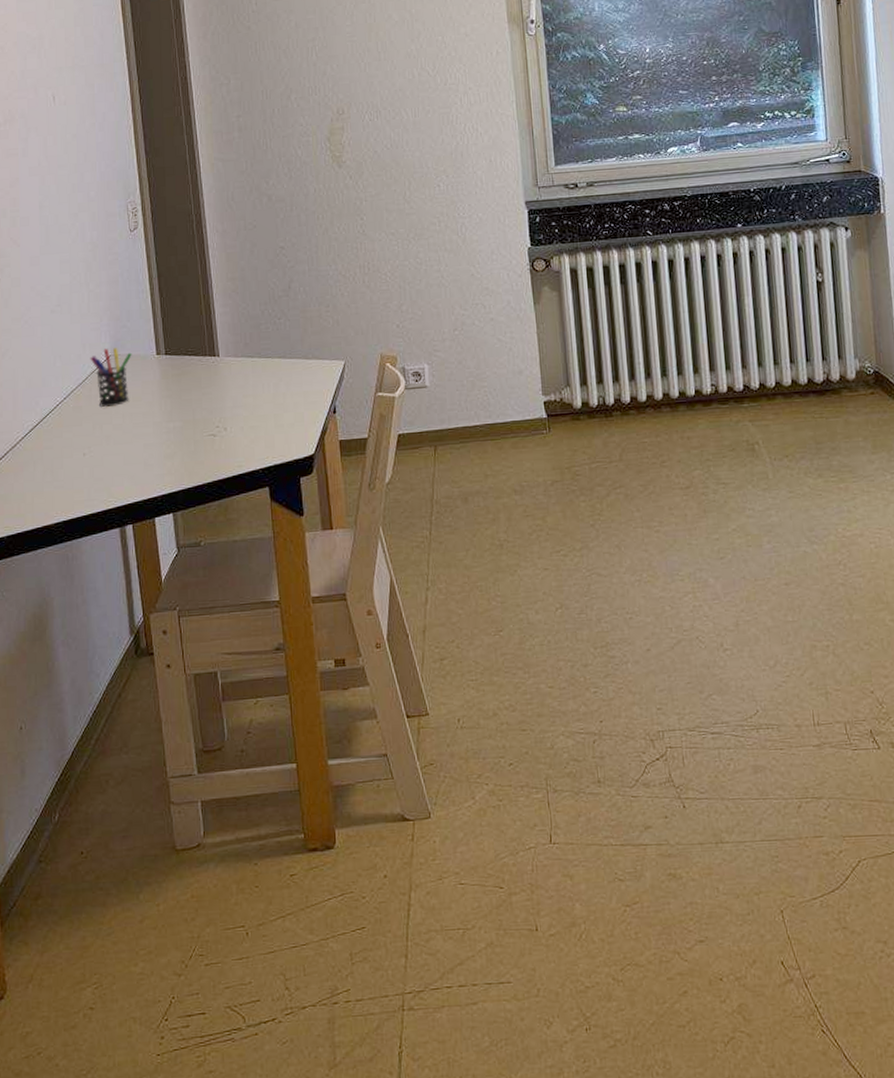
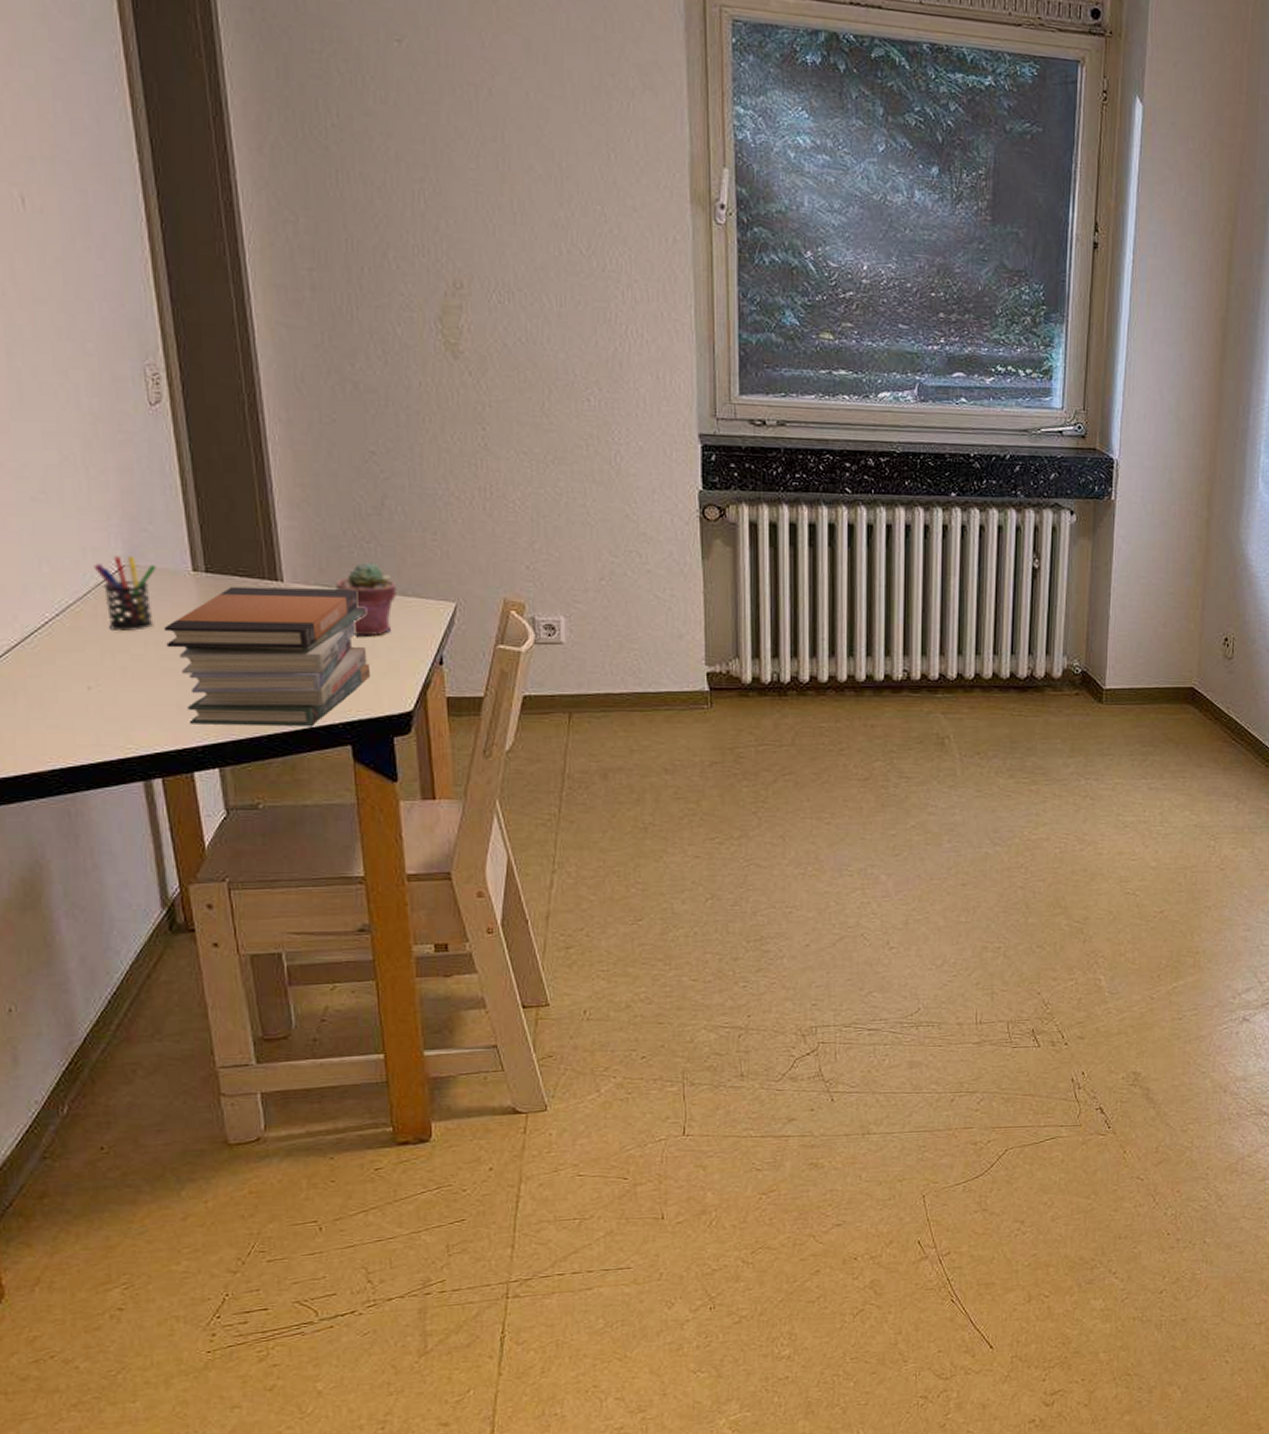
book stack: none [136,357,283,478] -> present [163,586,371,726]
potted succulent: none [256,334,302,394] -> present [335,561,398,635]

